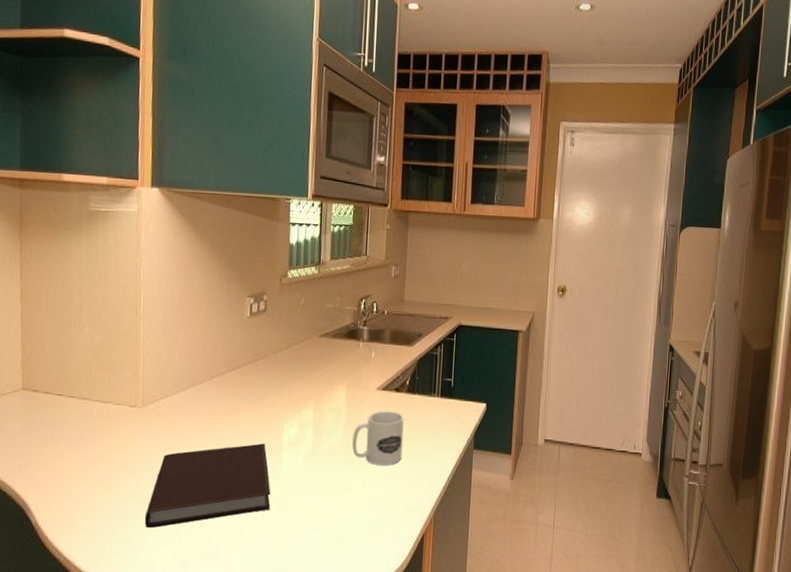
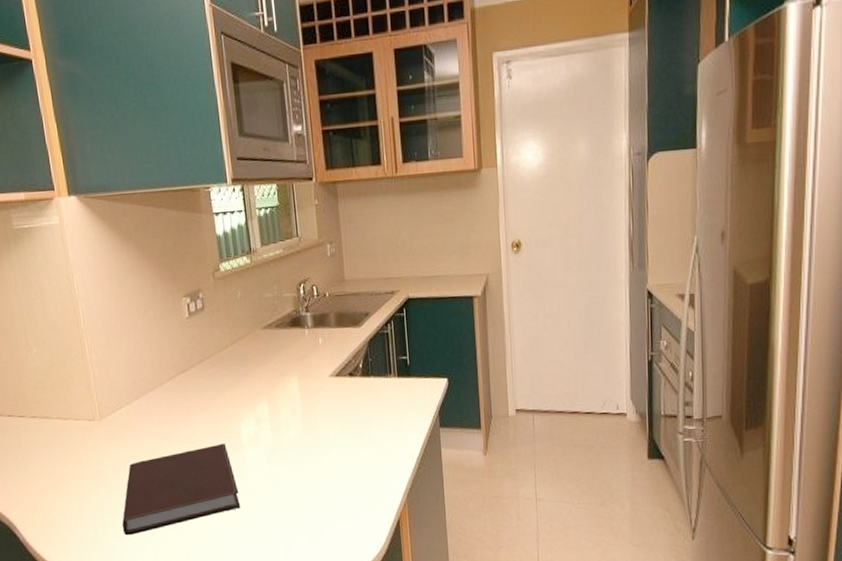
mug: present [352,411,404,465] -> none [312,397,366,454]

